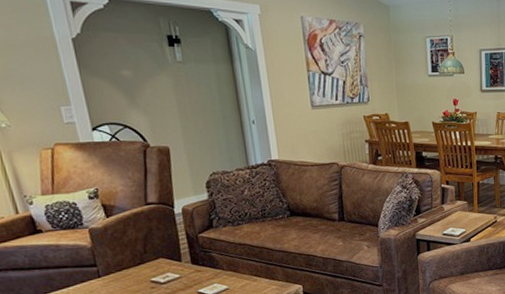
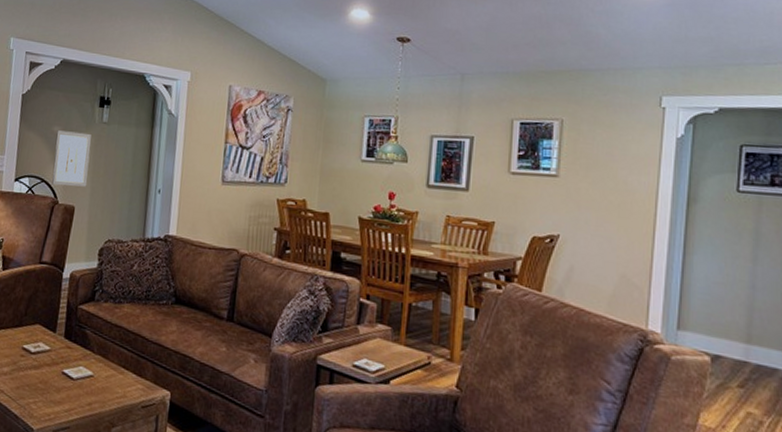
wall art: none [127,74,177,129] -> present [52,130,91,187]

